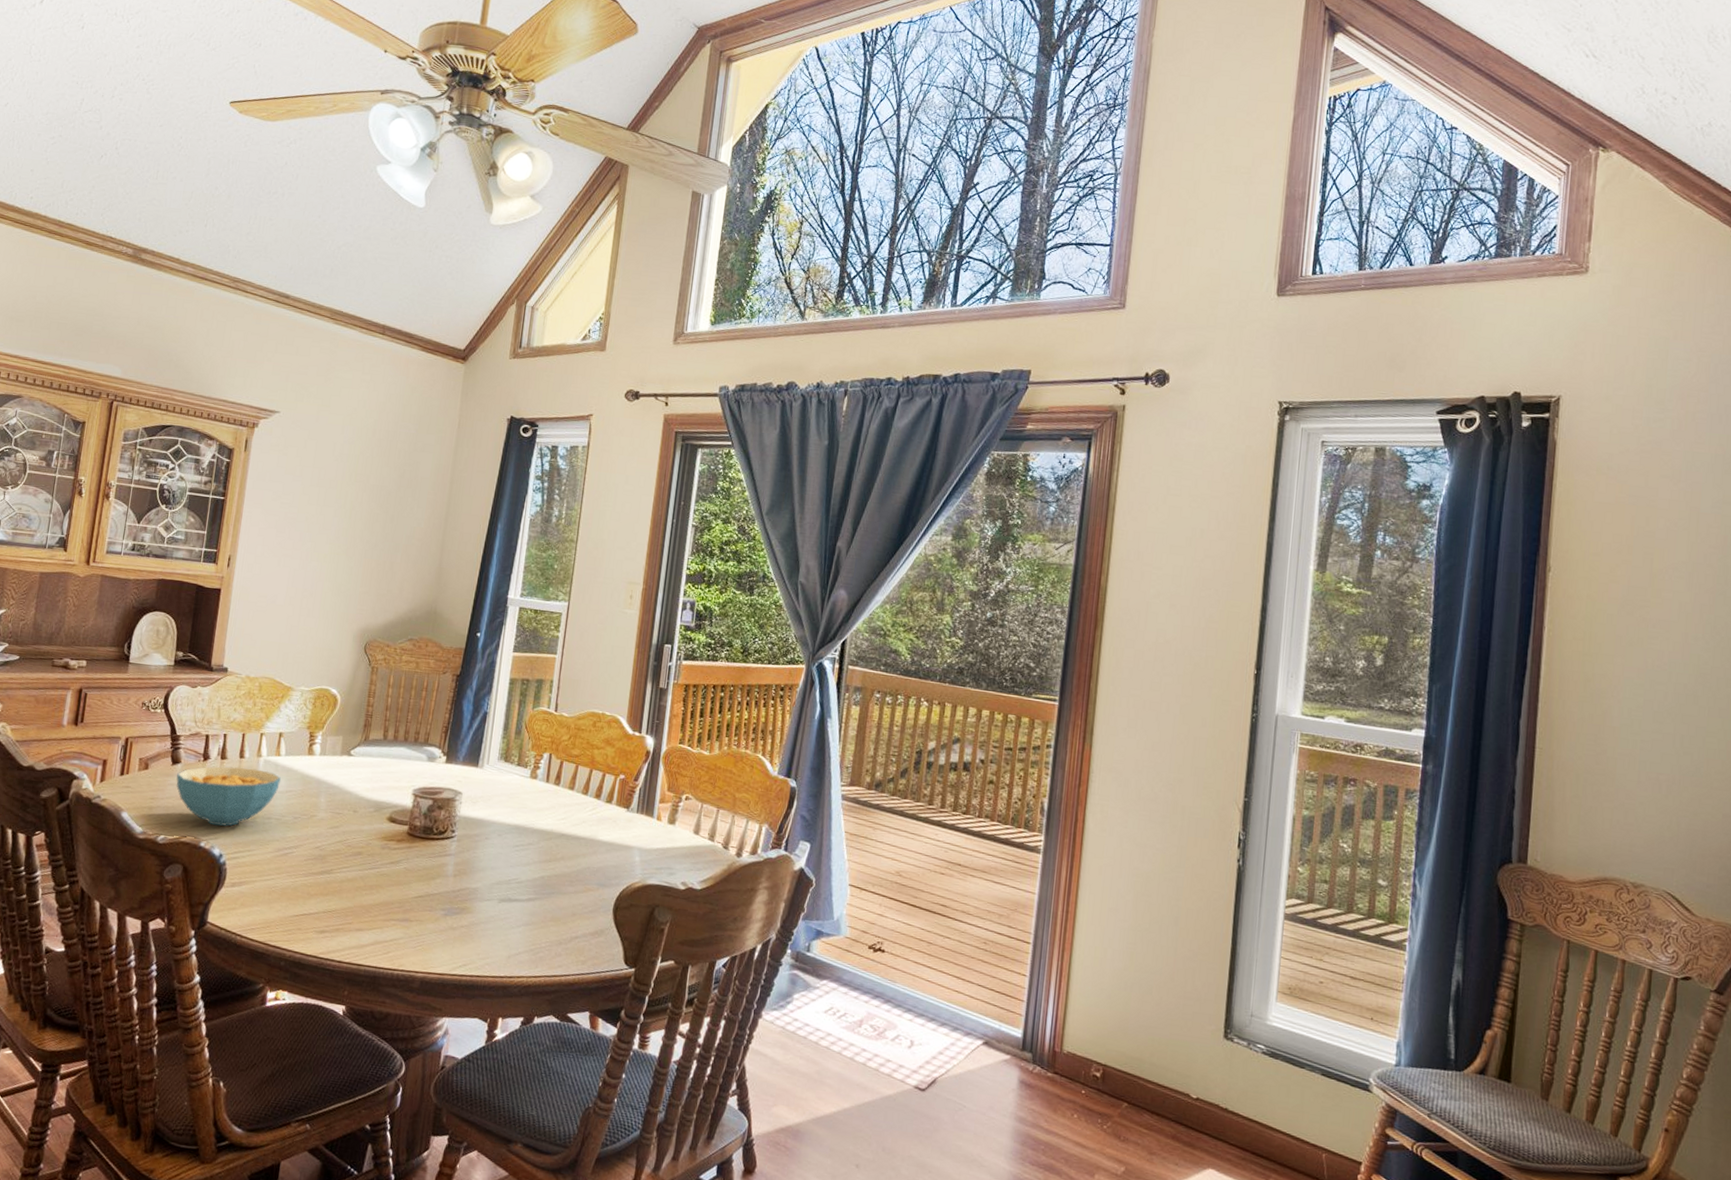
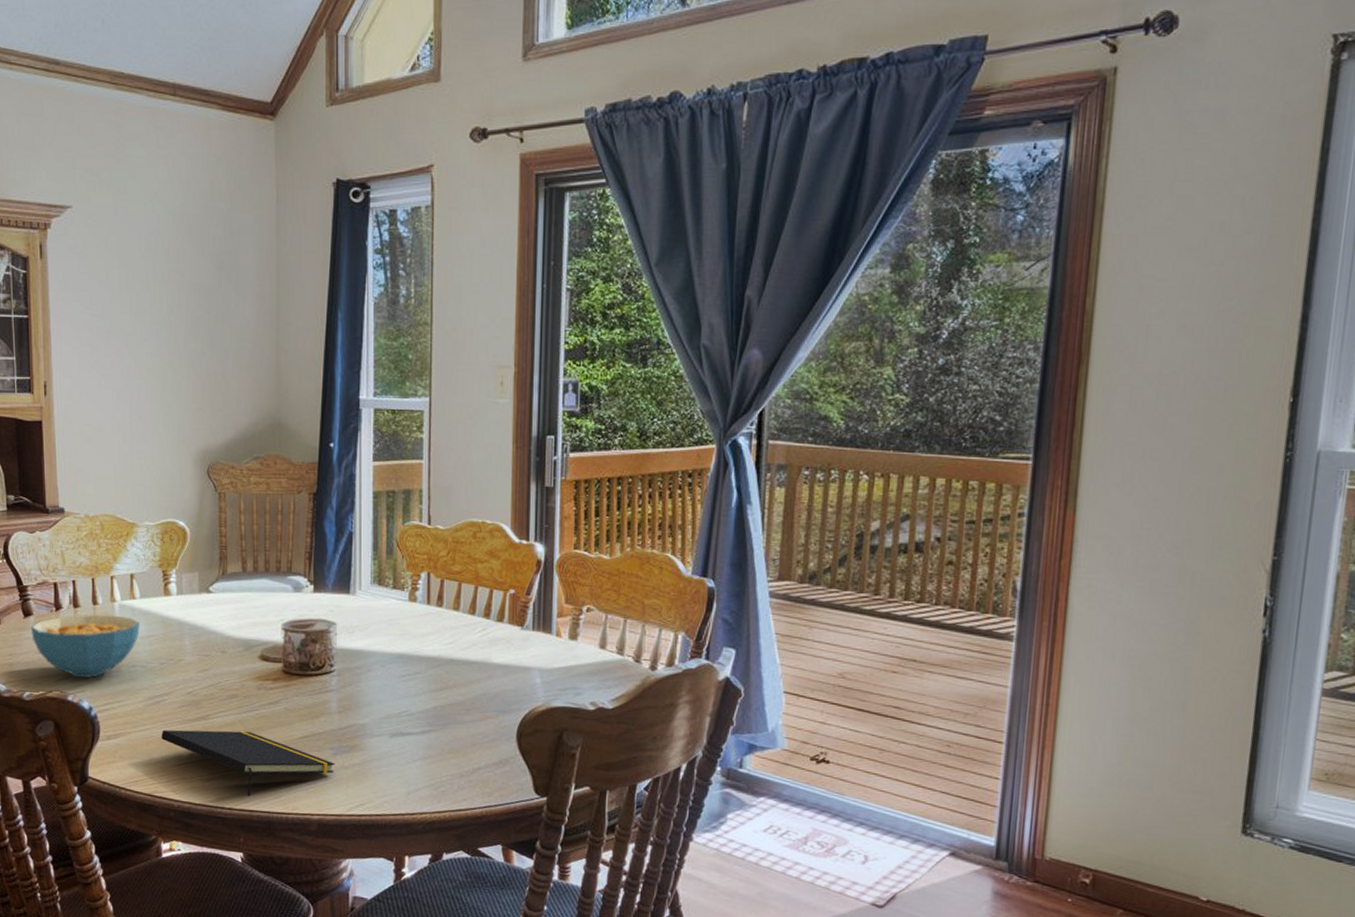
notepad: none [284,881,445,951] -> present [161,730,335,797]

